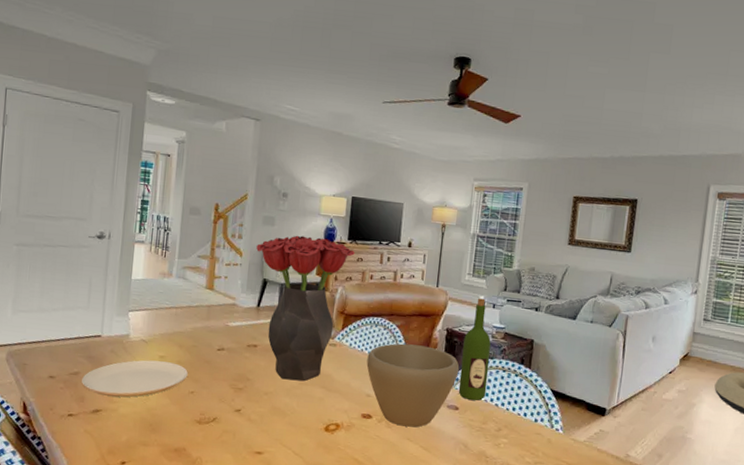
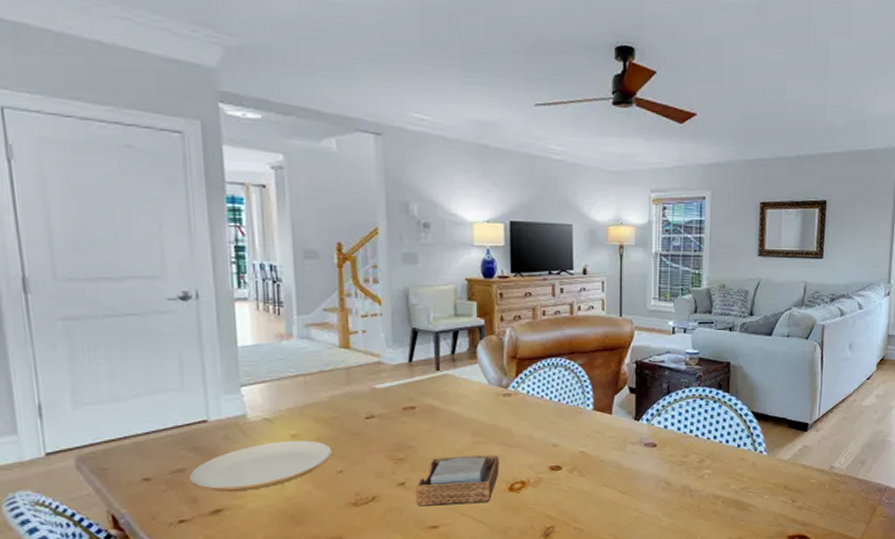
napkin holder: none [247,392,320,437] -> present [415,455,499,506]
bouquet: present [256,235,355,381] -> none [398,272,521,441]
bowl: present [366,343,460,428] -> none [549,383,654,473]
wine bottle: present [458,298,491,401] -> none [654,323,686,435]

